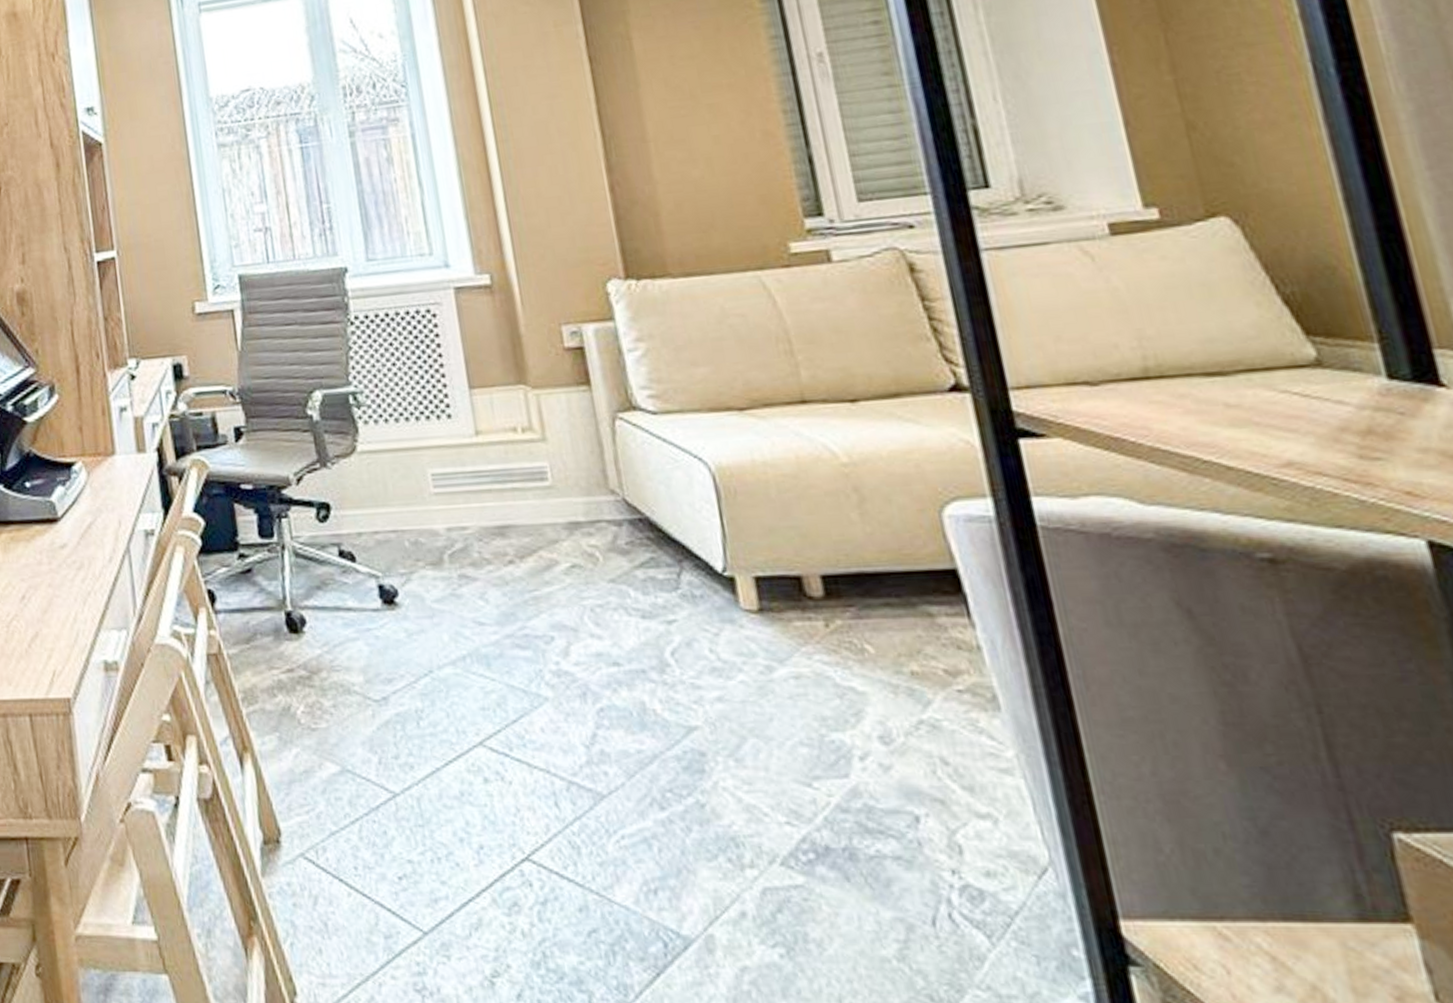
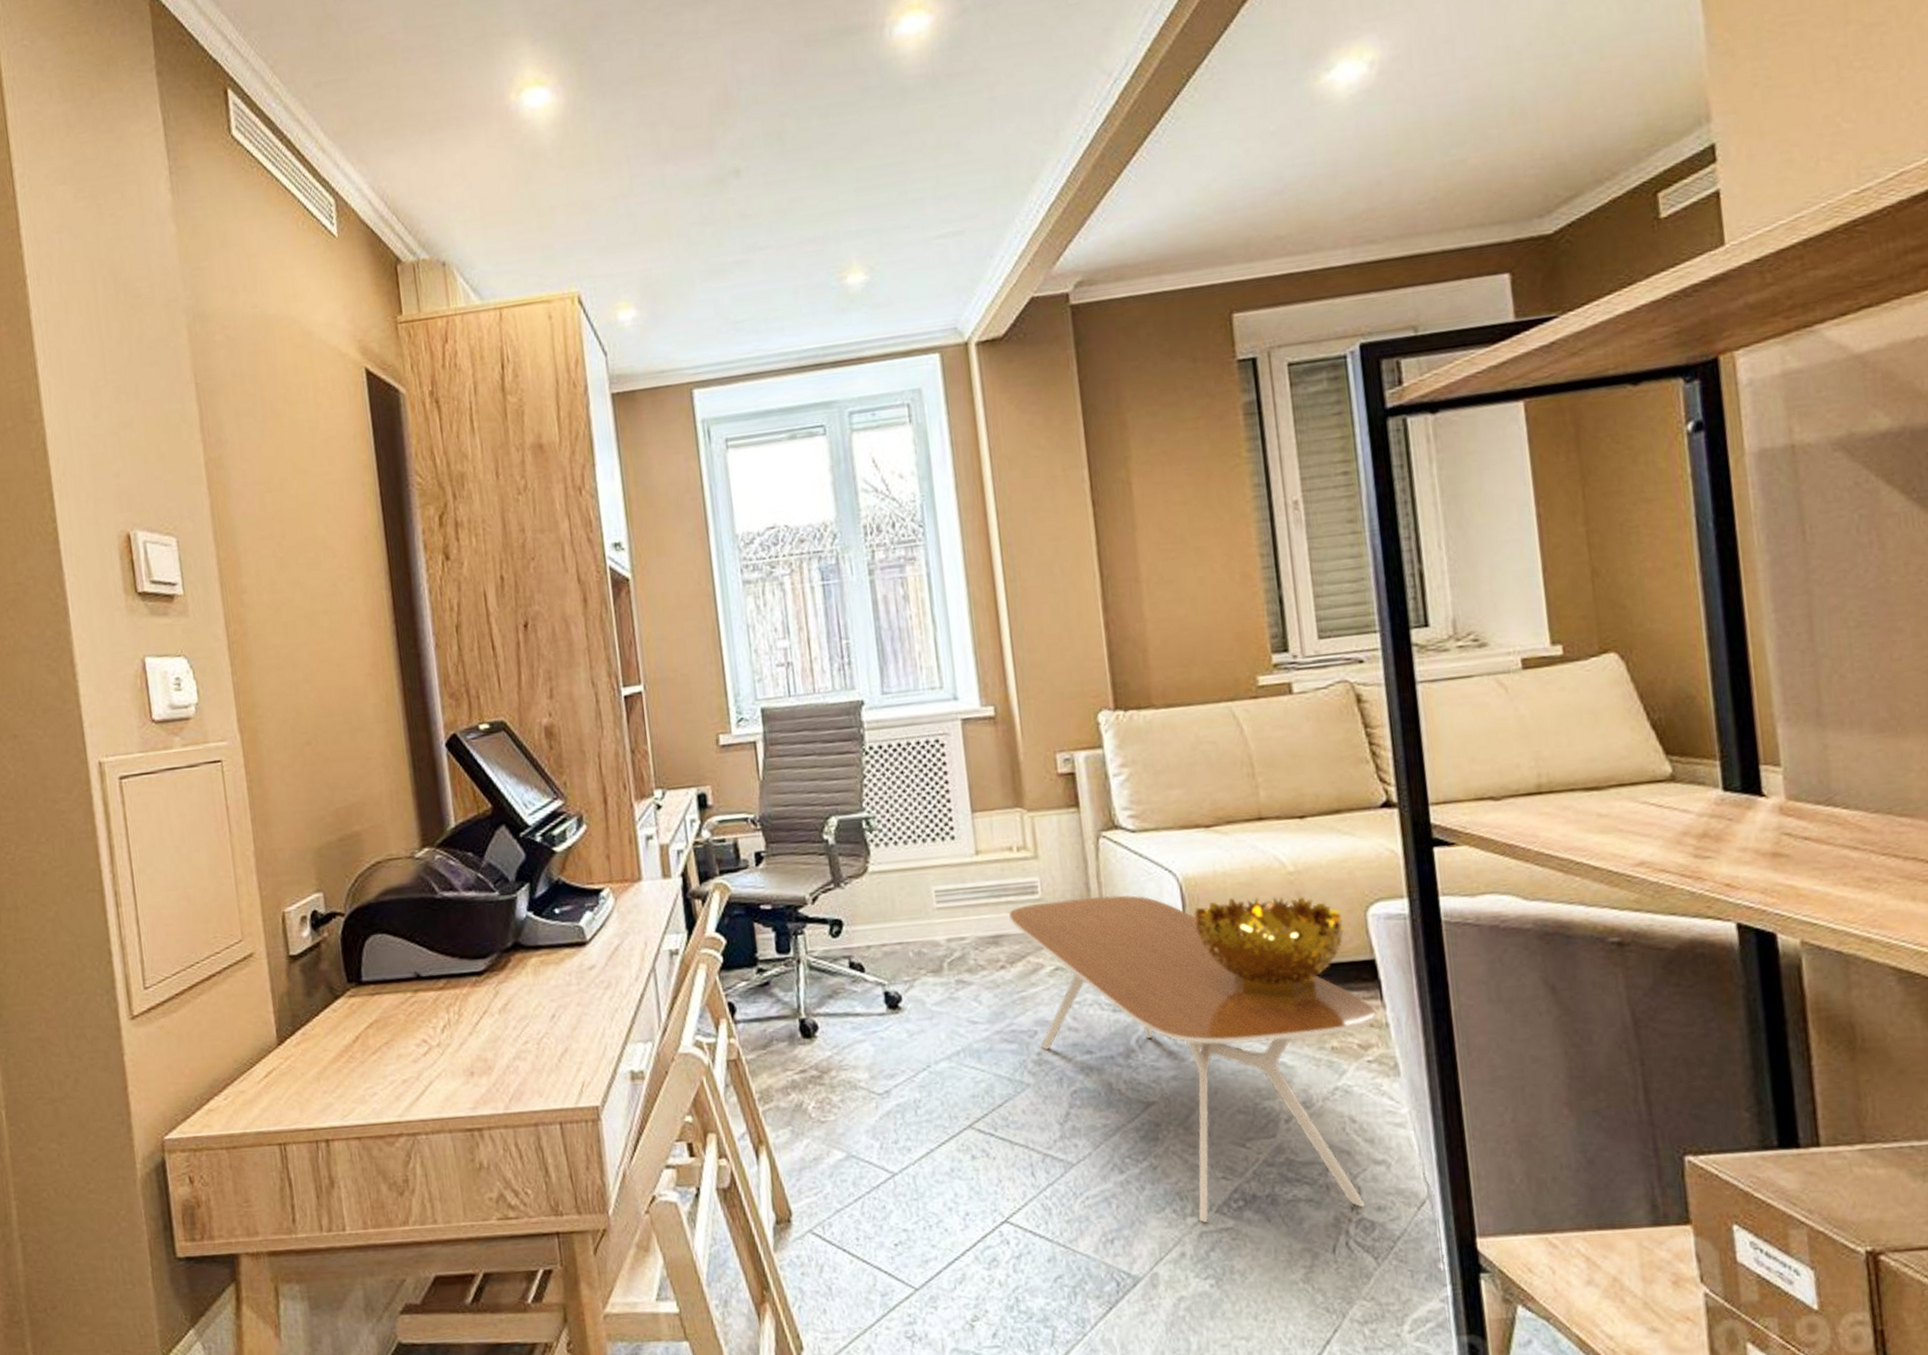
coffee table: none [516,484,969,876] -> present [1009,894,1377,1223]
decorative bowl: none [731,490,915,612] -> present [1194,897,1344,999]

